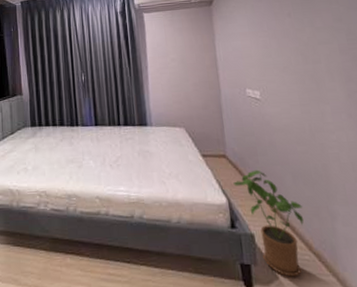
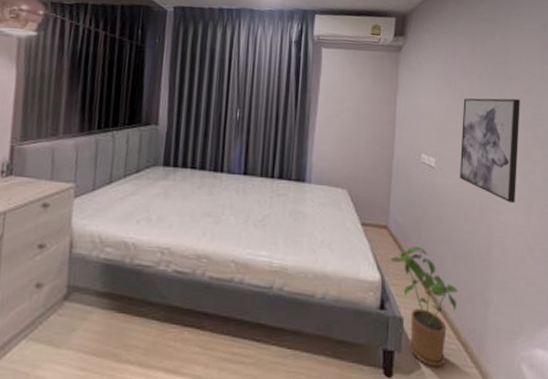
wall art: none [277,28,344,123] -> present [460,98,520,204]

